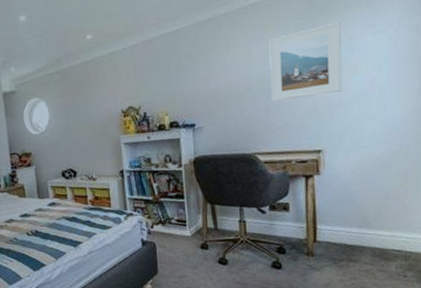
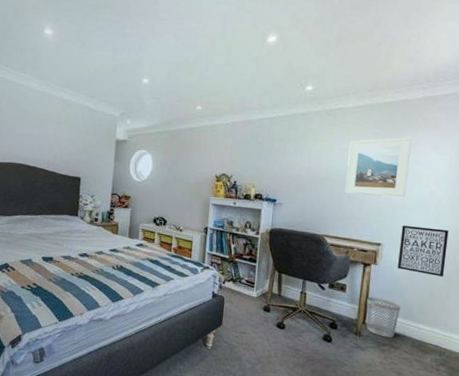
wastebasket: none [315,210,354,252] -> present [366,297,400,338]
wall art: none [343,119,399,175] -> present [398,225,449,277]

